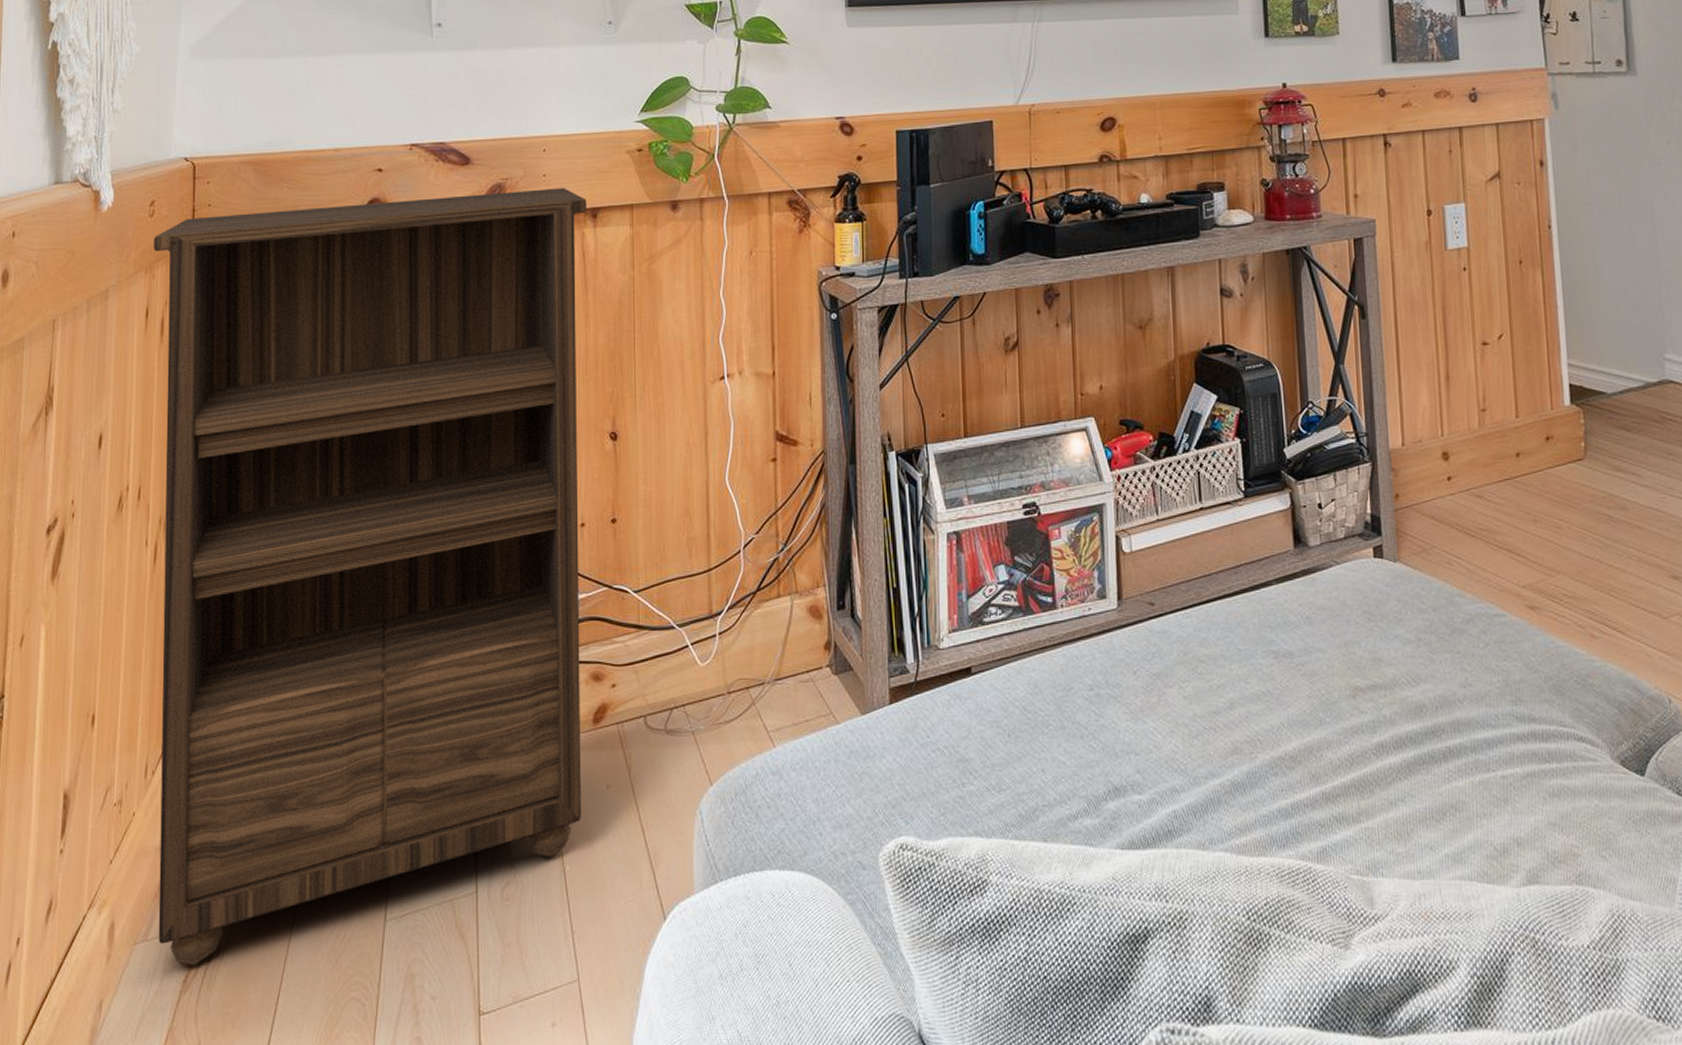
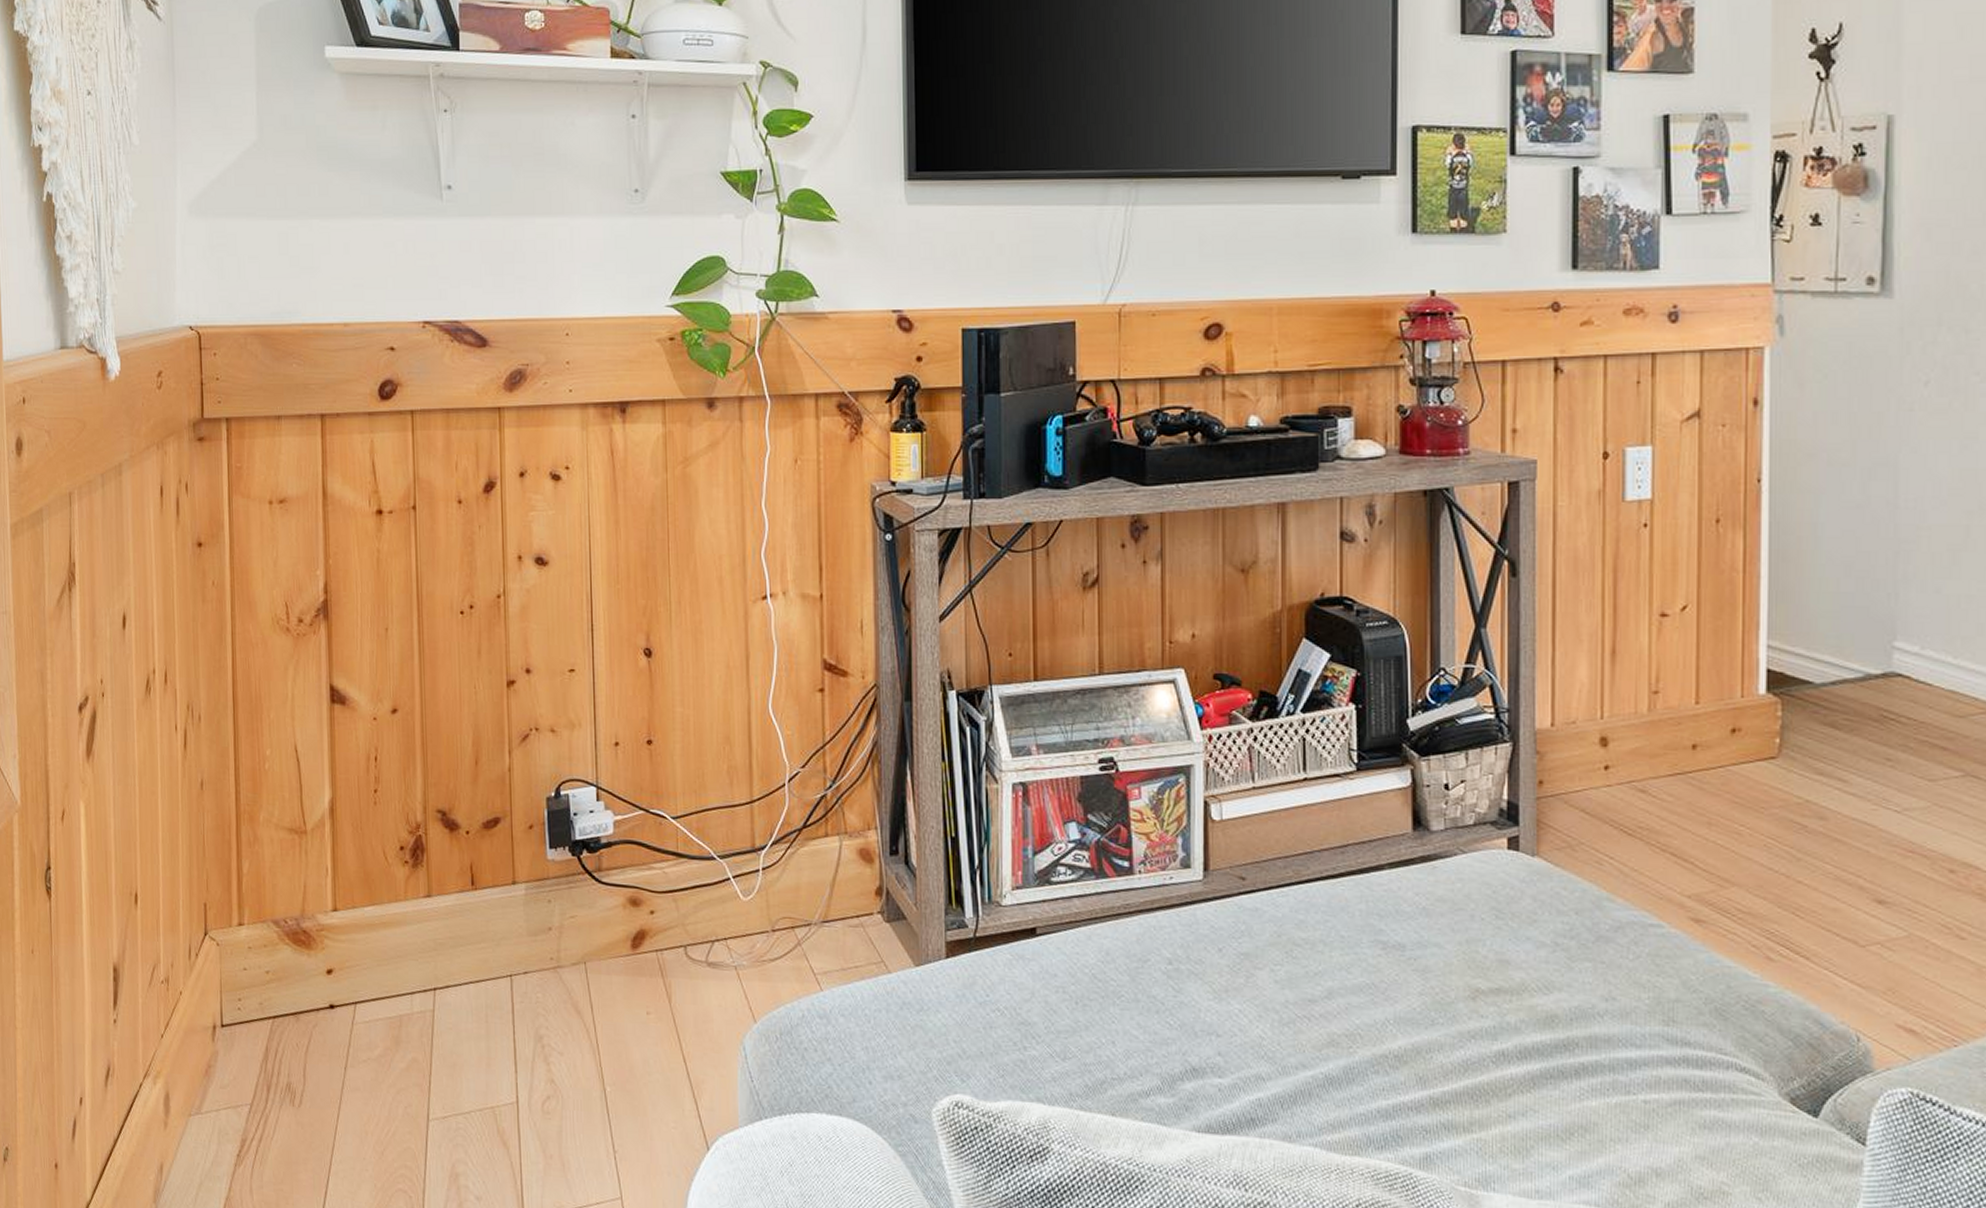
bookshelf: present [154,188,587,966] -> none [163,377,621,1142]

